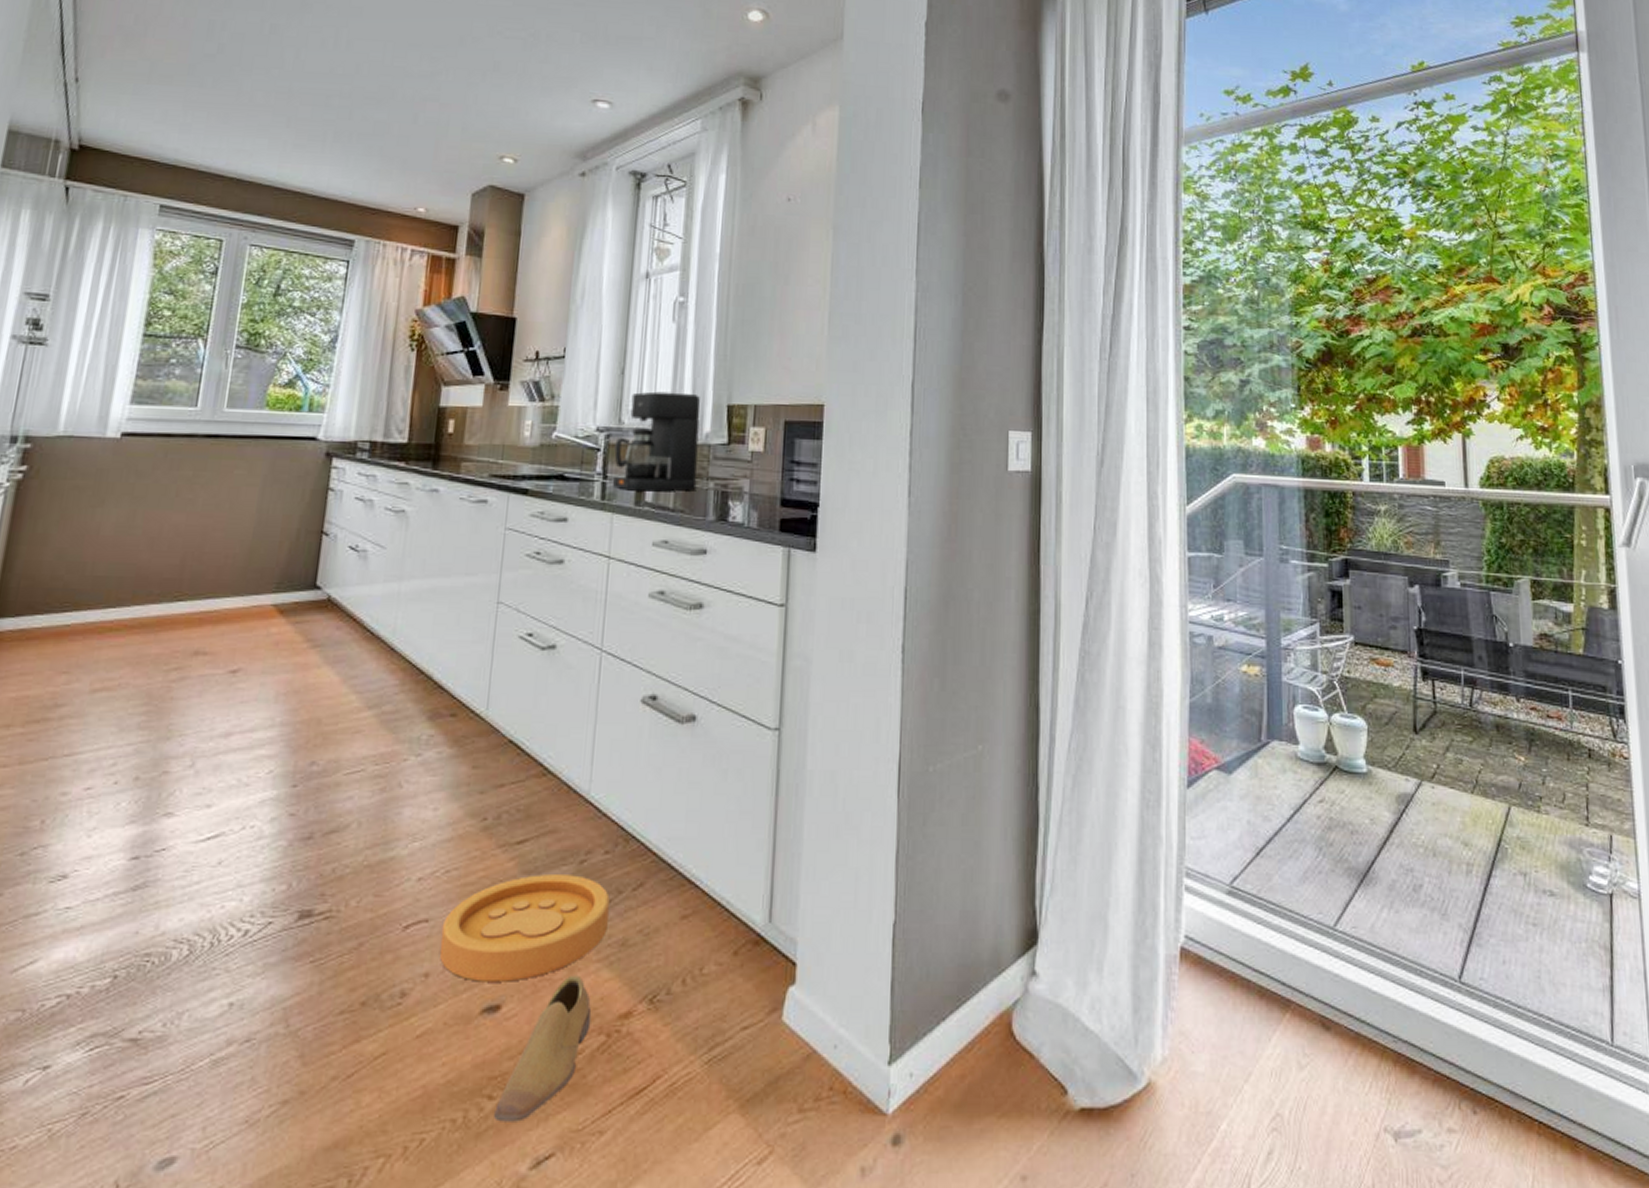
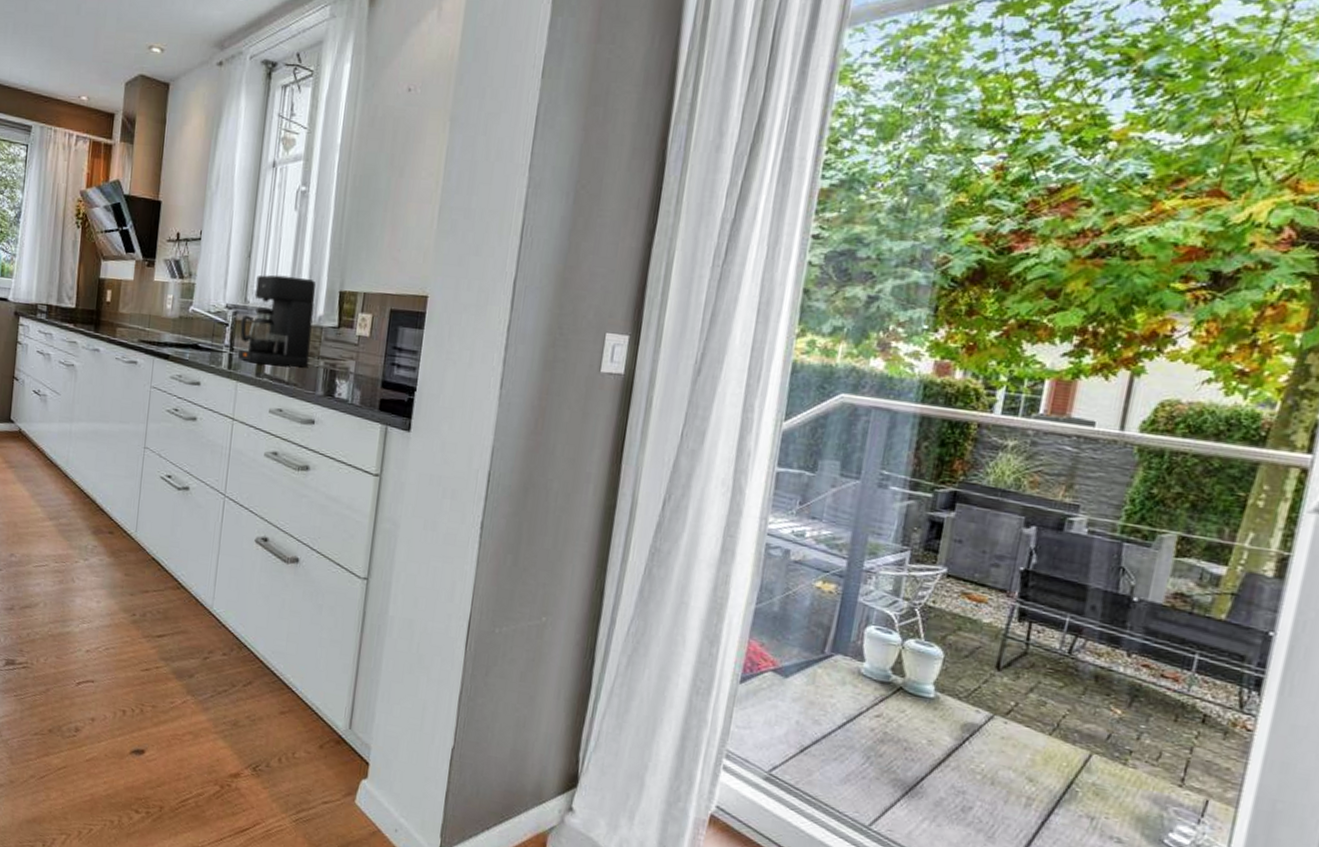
pet bowl: present [439,874,610,982] -> none [101,662,226,736]
shoe: present [494,975,592,1122] -> none [139,739,210,832]

